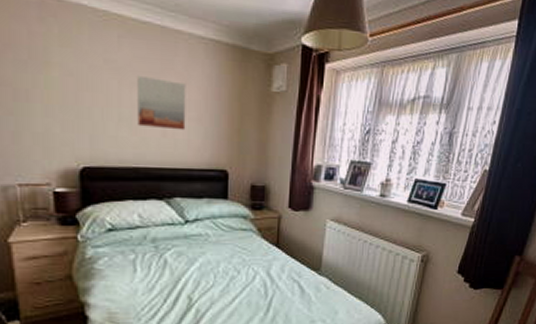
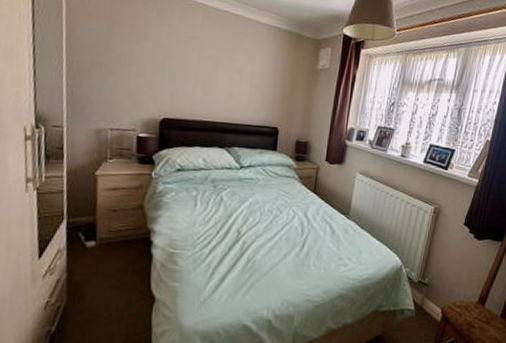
wall art: present [137,75,186,131] -> none [210,49,251,94]

